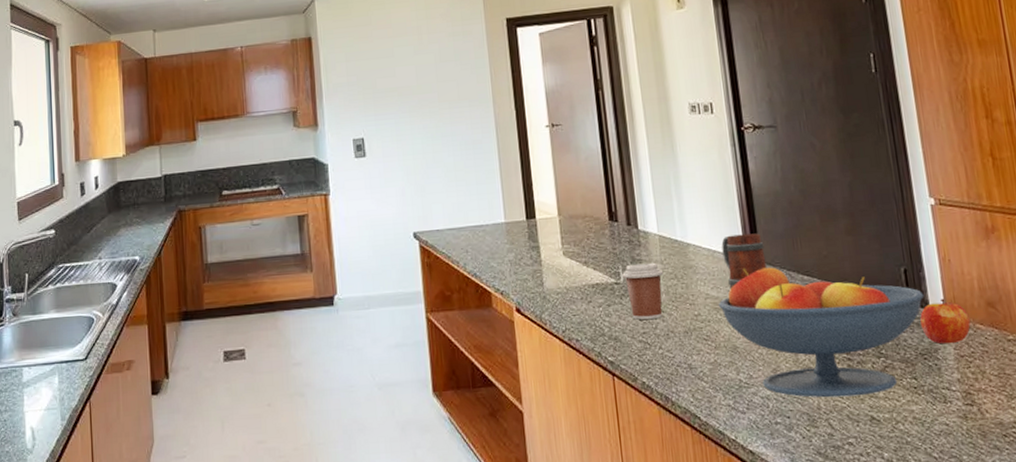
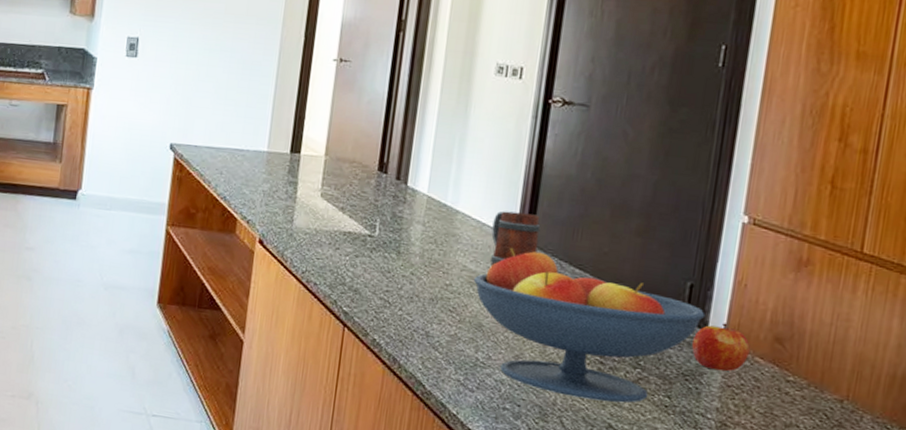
coffee cup: present [622,262,664,320] -> none [378,219,423,280]

